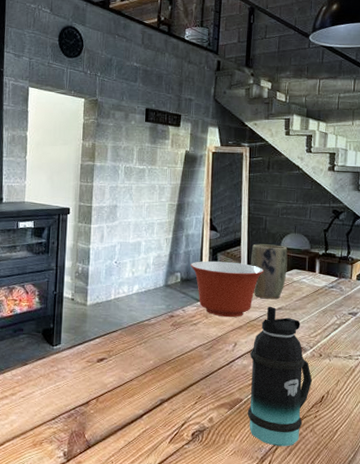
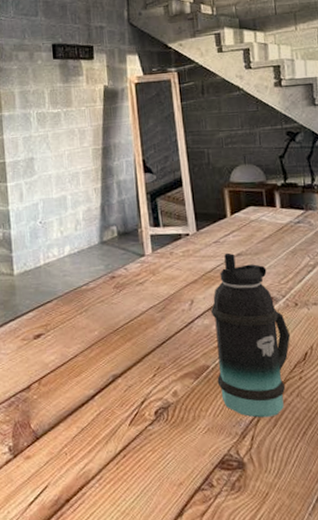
mixing bowl: present [190,260,264,318] -> none [127,206,215,272]
plant pot: present [251,244,288,300] -> none [196,180,242,245]

